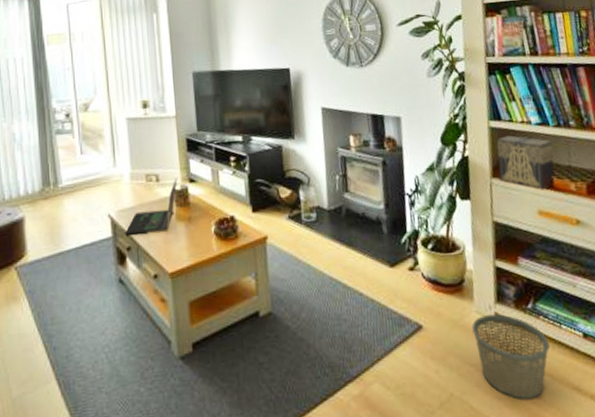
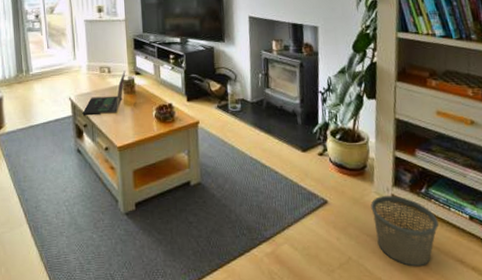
decorative box: present [496,135,555,191] -> none [402,45,454,94]

